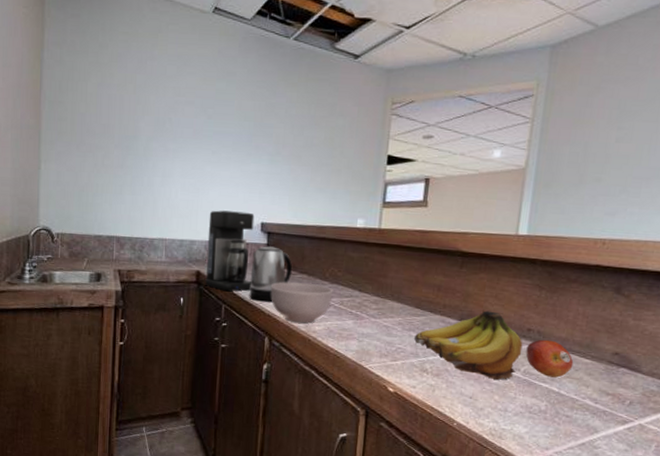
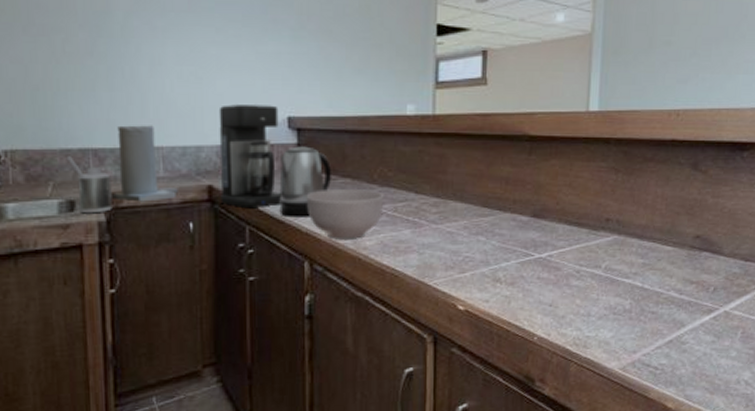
soap dispenser: none [98,240,128,285] -> present [66,156,113,214]
paper towel: none [126,220,174,279] -> present [110,125,178,202]
fruit: present [413,310,523,380] -> none [482,202,602,281]
fruit: present [526,339,574,378] -> none [606,229,656,271]

